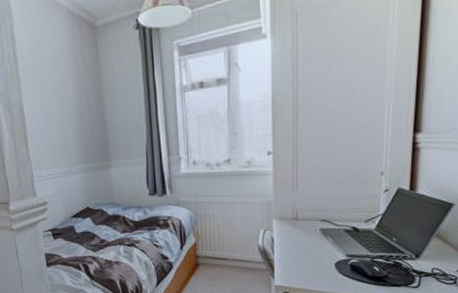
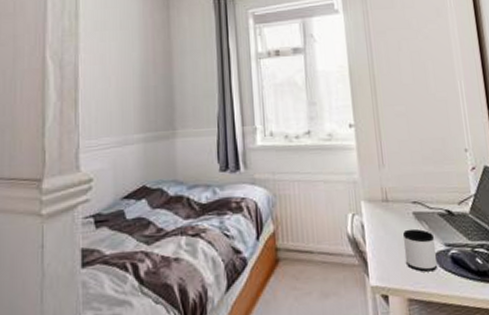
mug: none [308,242,338,276] -> present [402,228,438,272]

